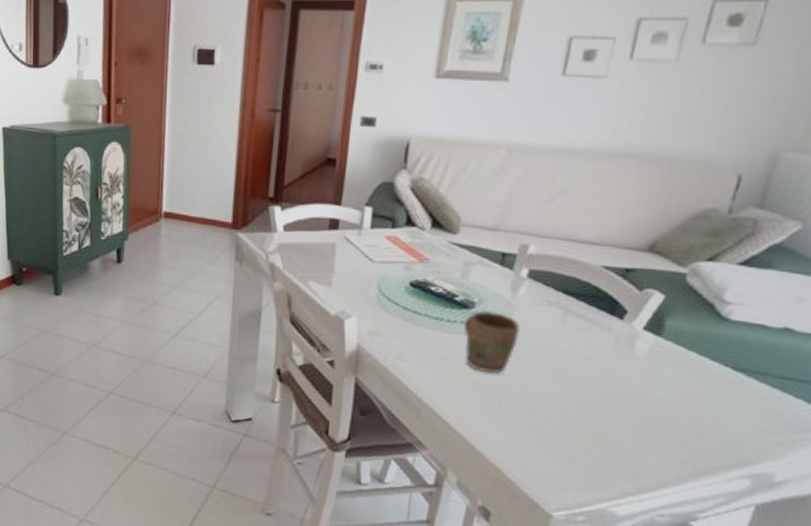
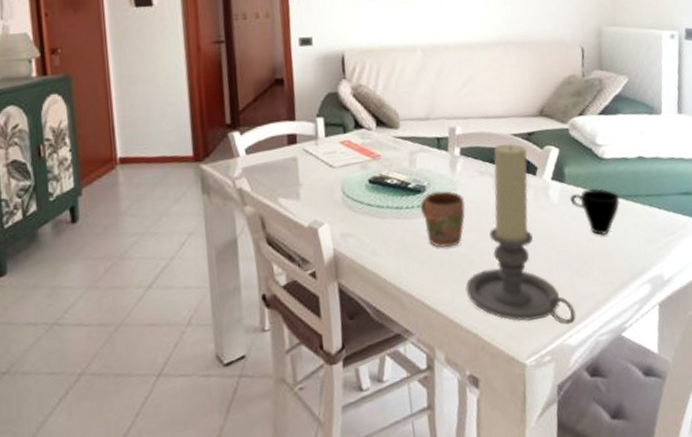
candle holder: none [498,275,633,493] -> present [465,143,576,325]
cup: none [662,351,739,410] -> present [570,188,620,236]

